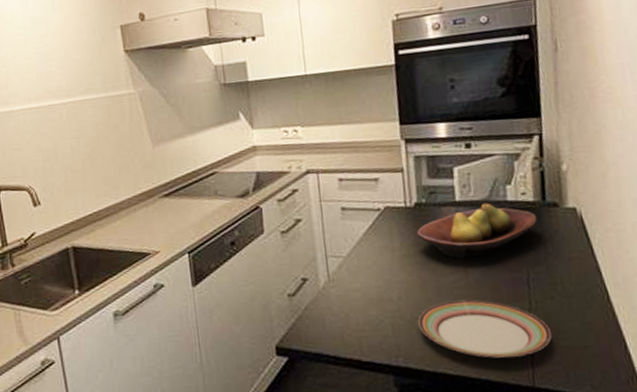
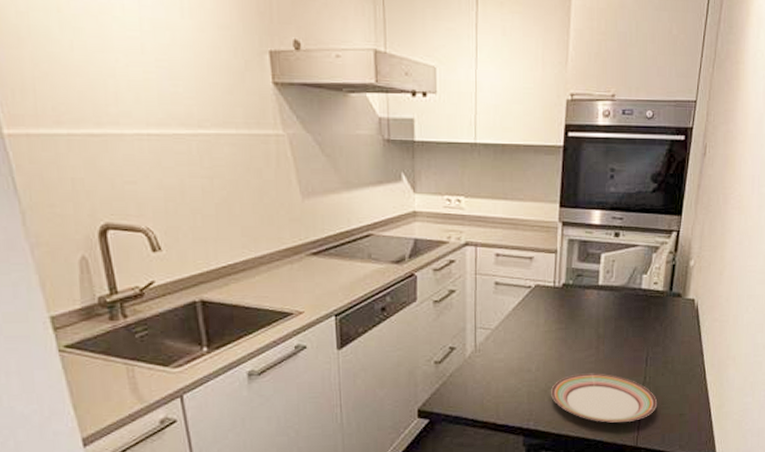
fruit bowl: present [417,203,537,259] -> none [561,289,663,337]

